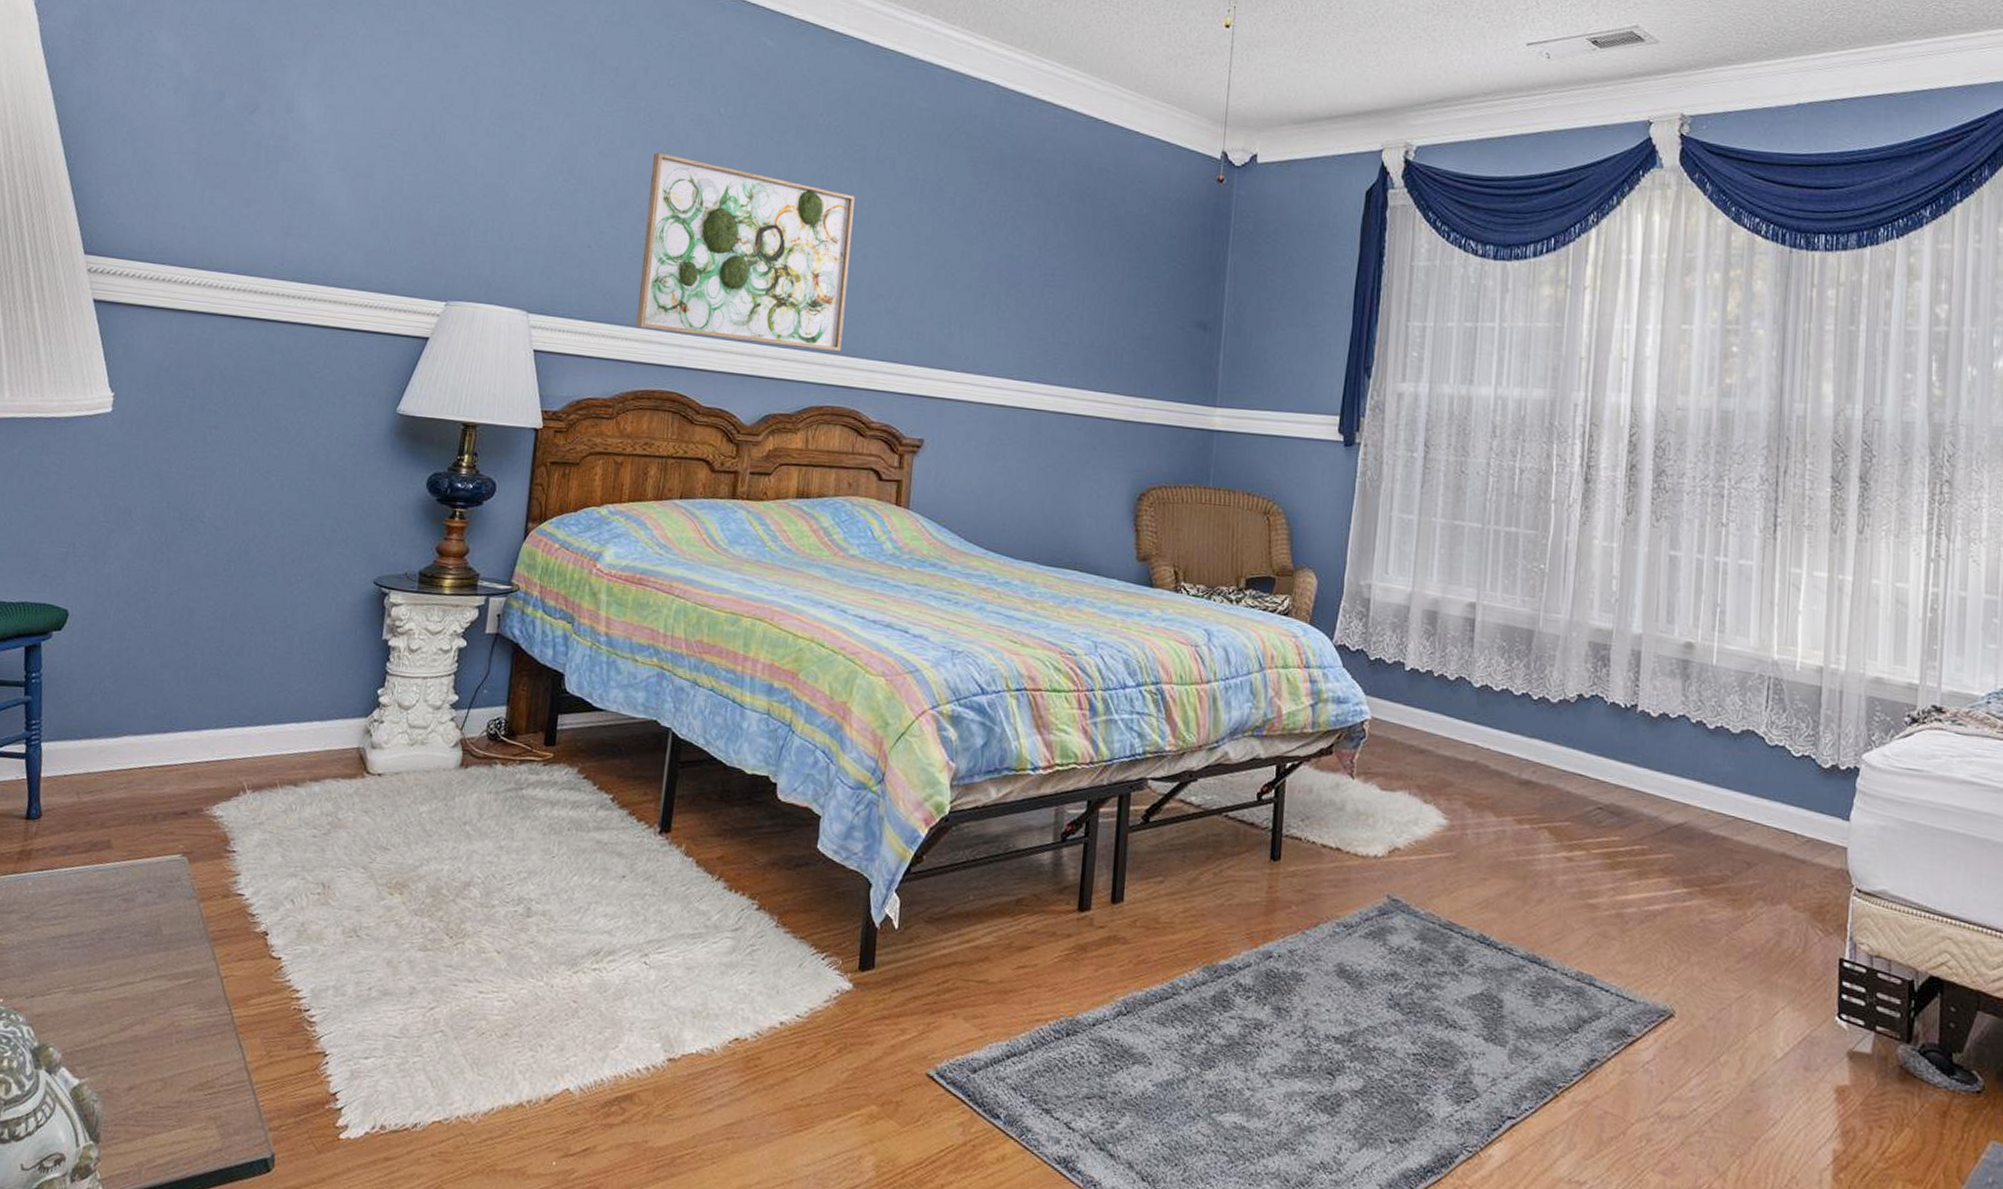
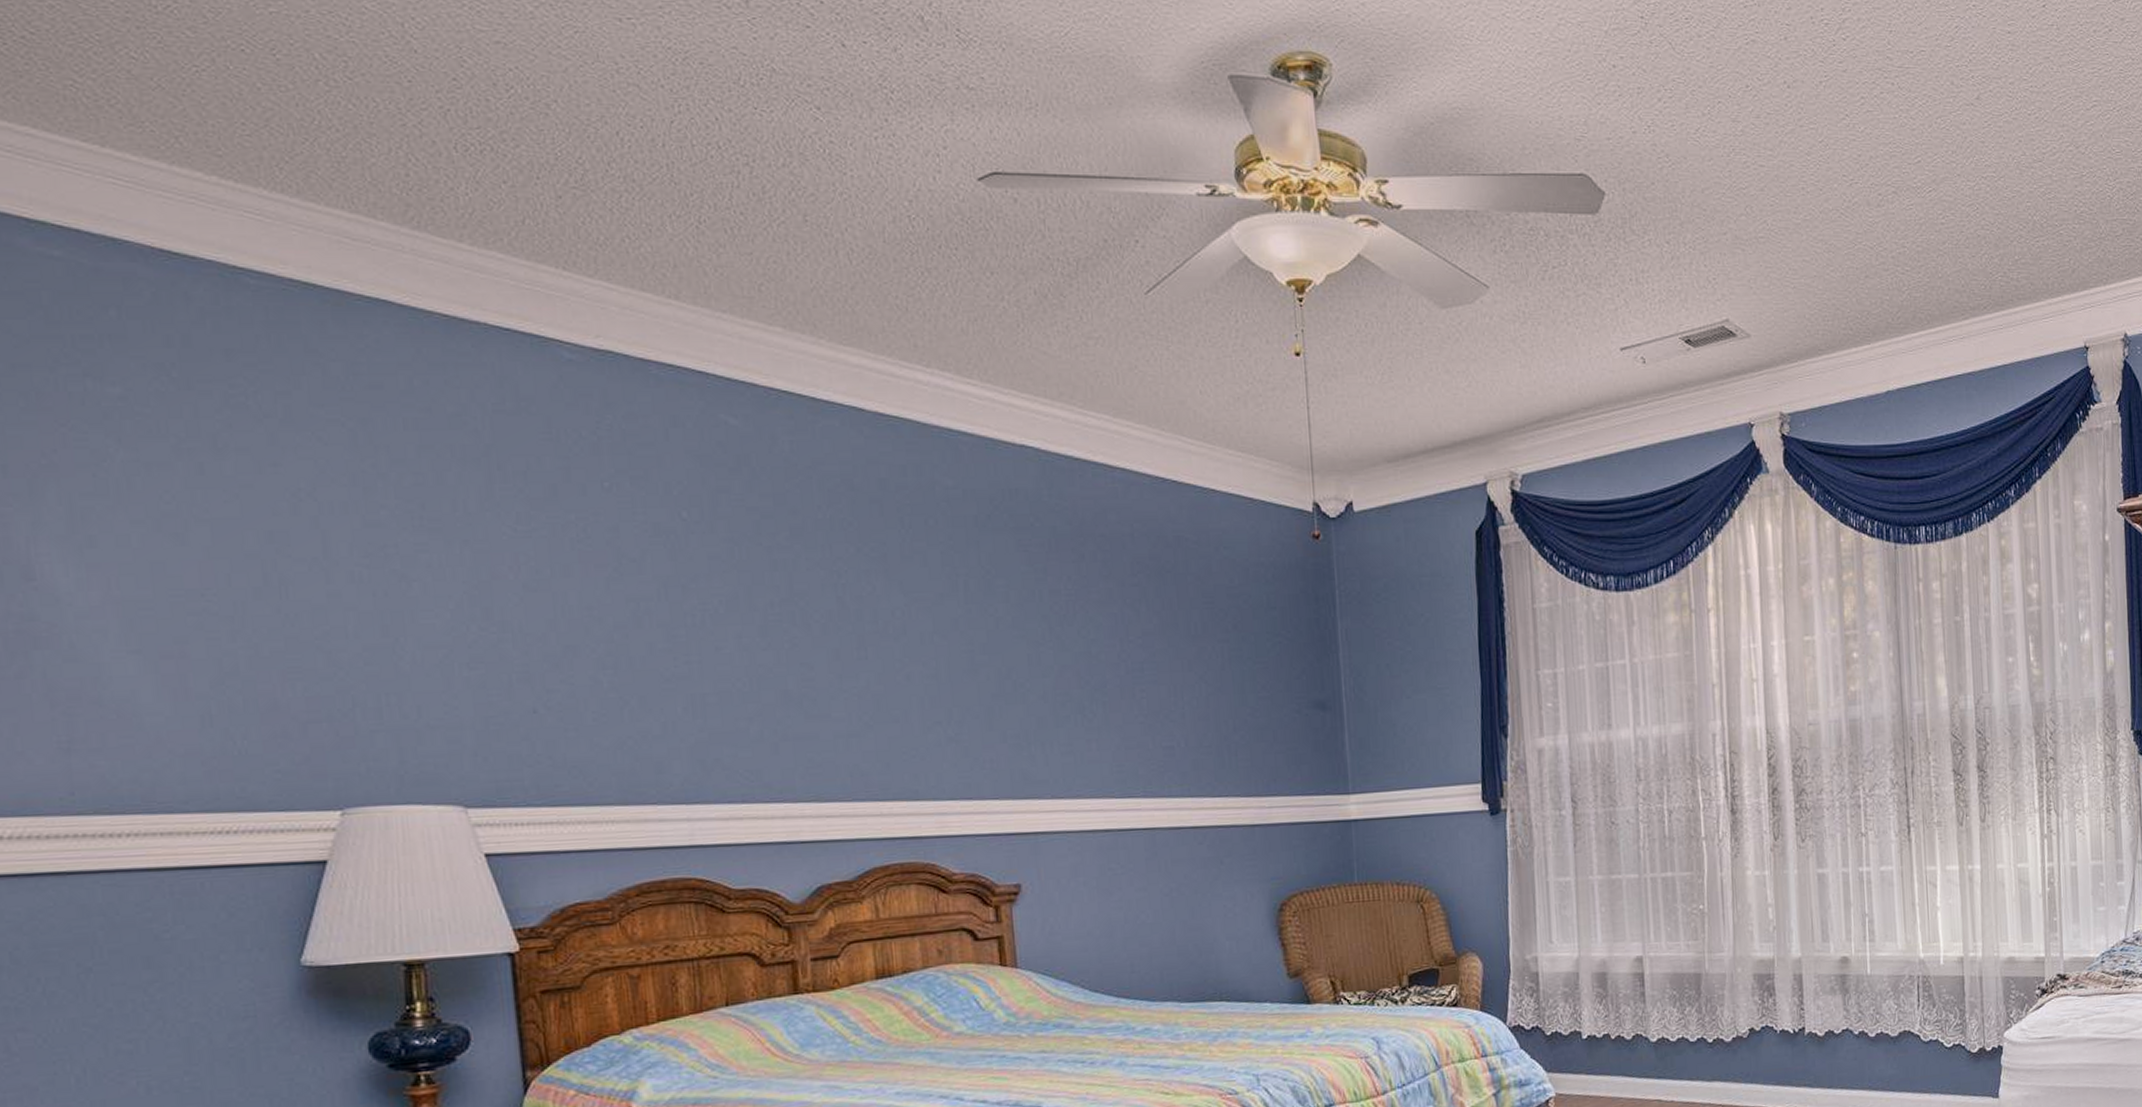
wall art: present [636,152,855,352] -> none [600,578,899,805]

